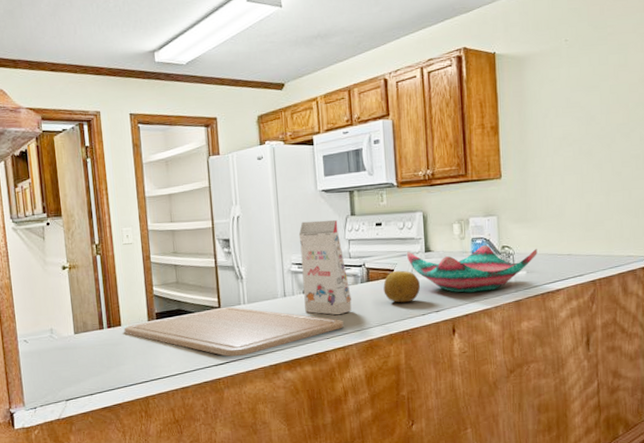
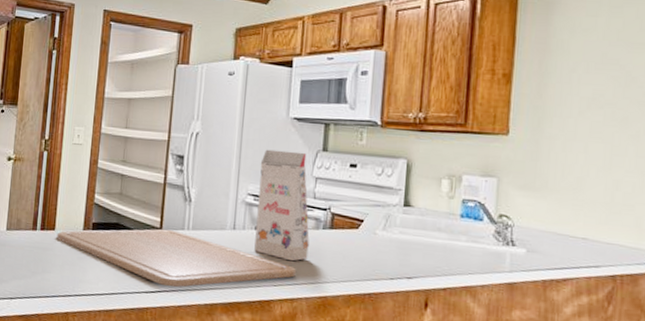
fruit: present [383,270,421,303] -> none [348,221,393,261]
decorative bowl: present [407,244,537,293] -> none [381,203,544,265]

